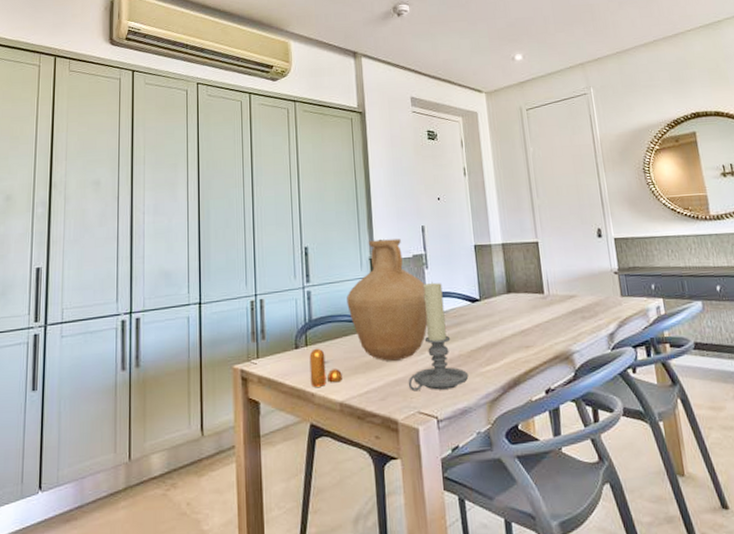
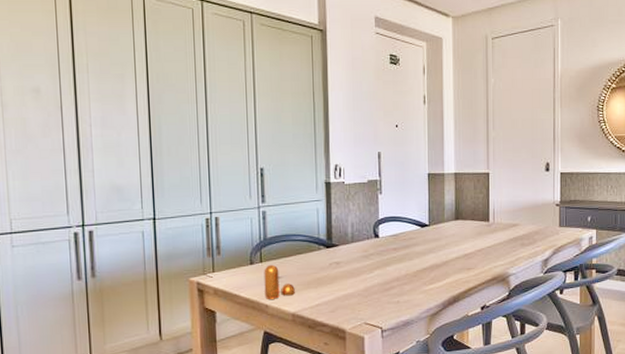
vase: present [347,238,428,361] -> none [301,164,379,278]
candle holder: present [408,281,469,392] -> none [356,206,413,305]

